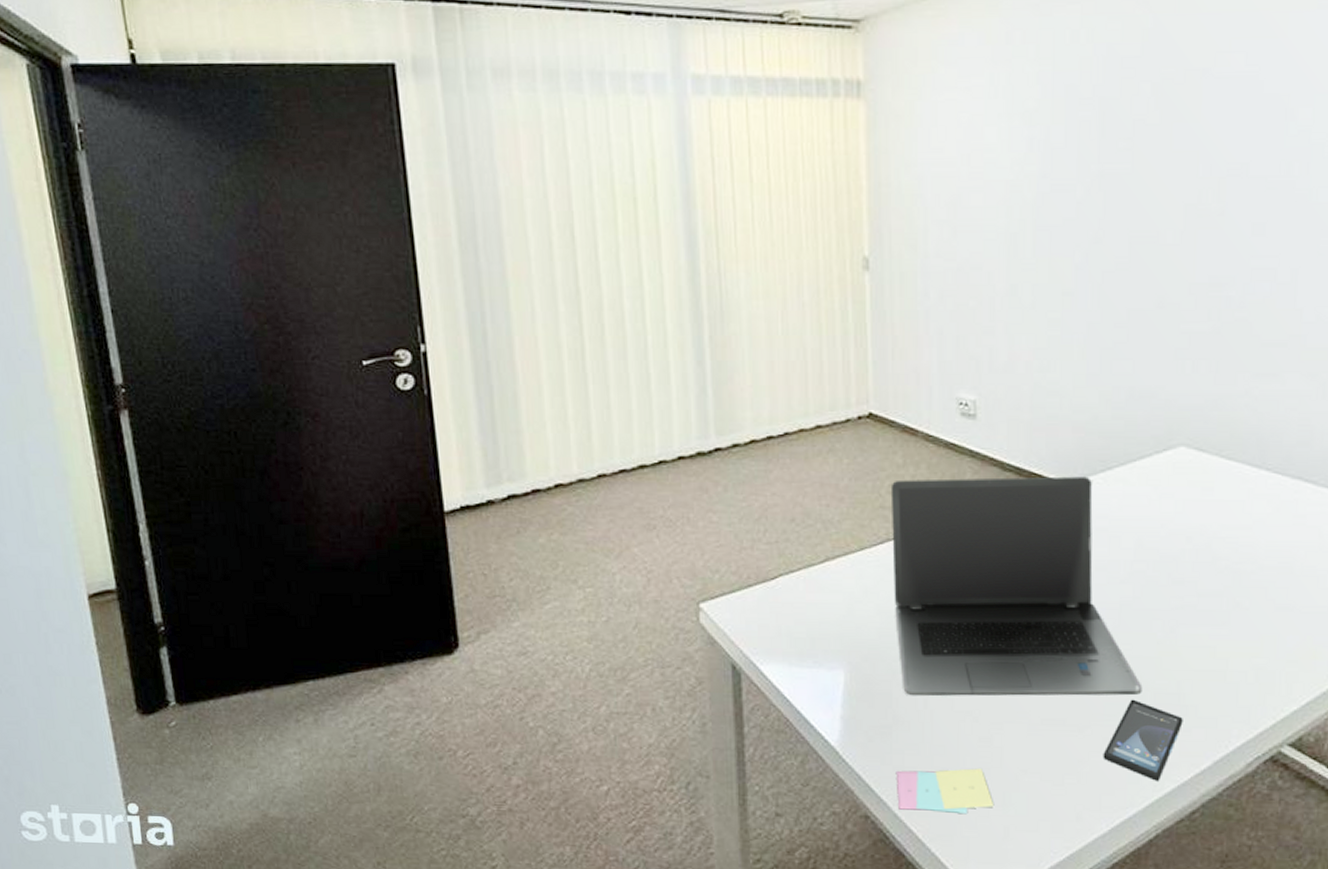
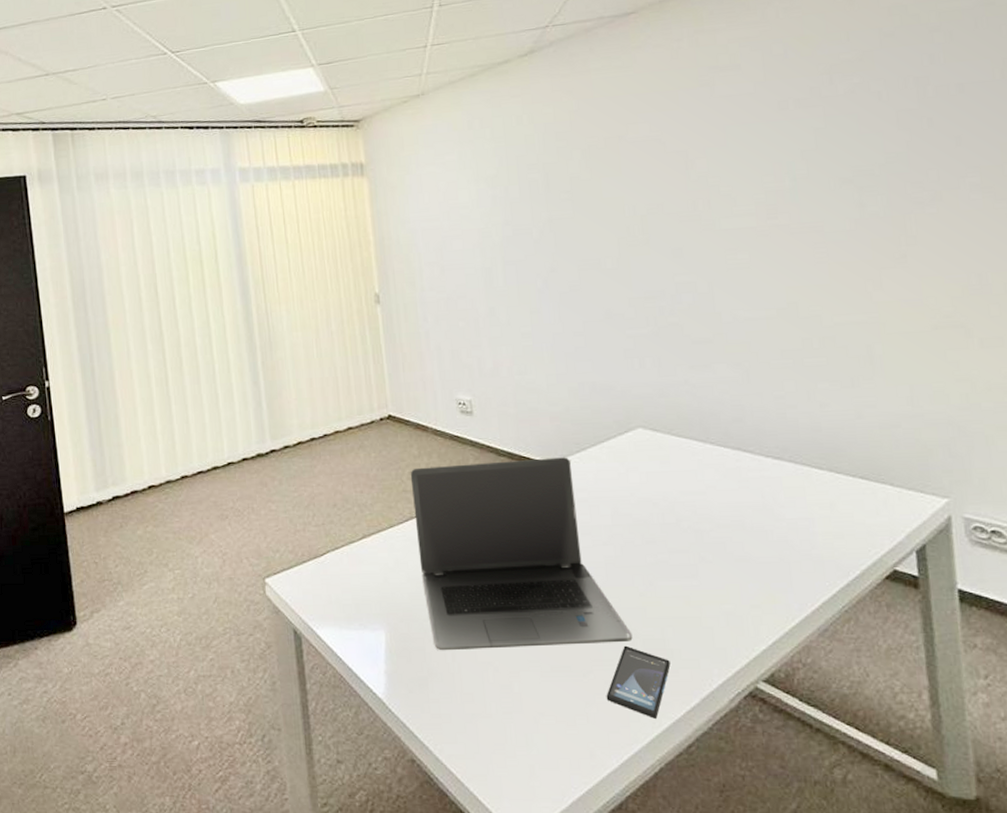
sticky notes: present [895,768,995,813] -> none [434,713,520,754]

